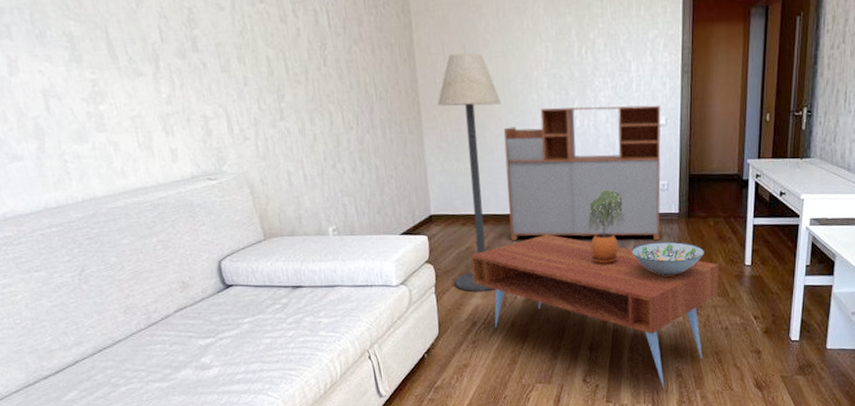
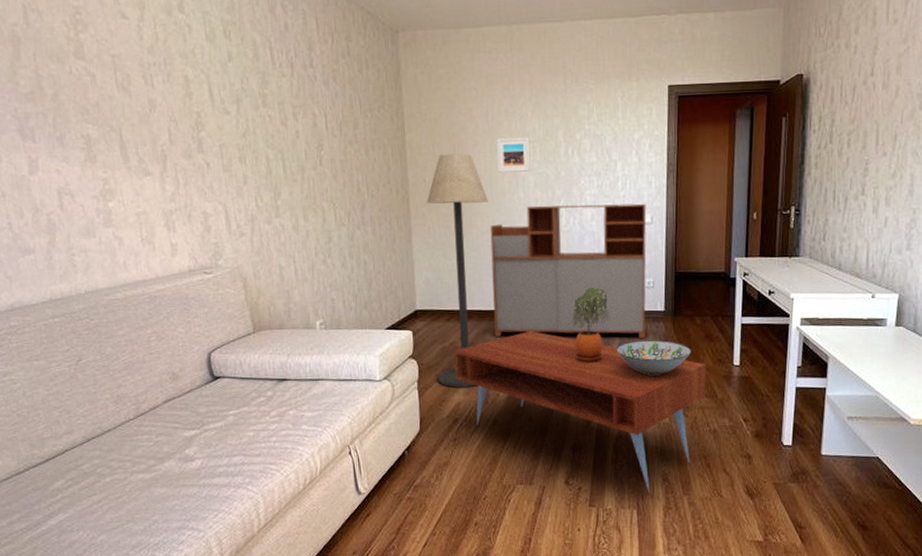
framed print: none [508,36,544,74] -> present [497,137,531,173]

